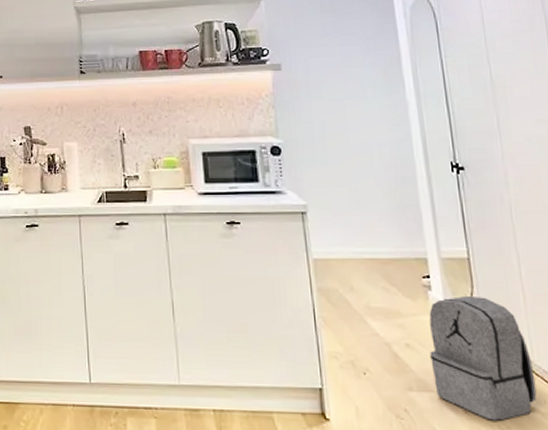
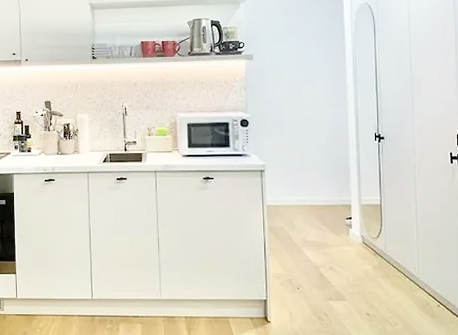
backpack: present [429,295,537,421] -> none [347,231,419,320]

